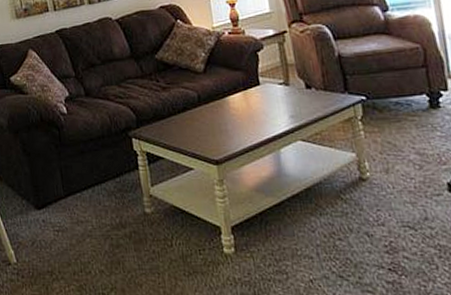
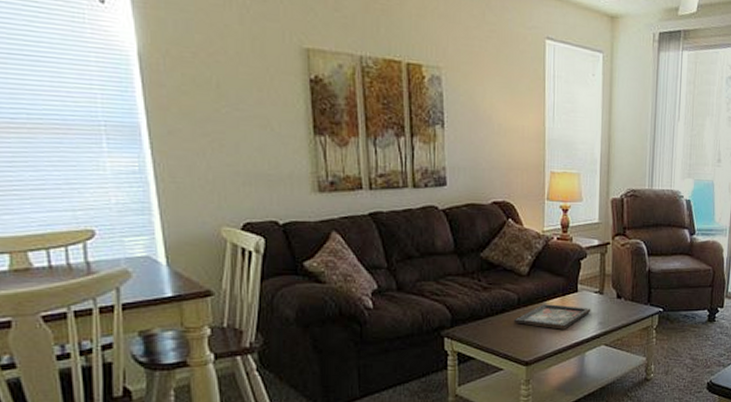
decorative tray: none [196,99,279,126] -> present [513,304,591,330]

